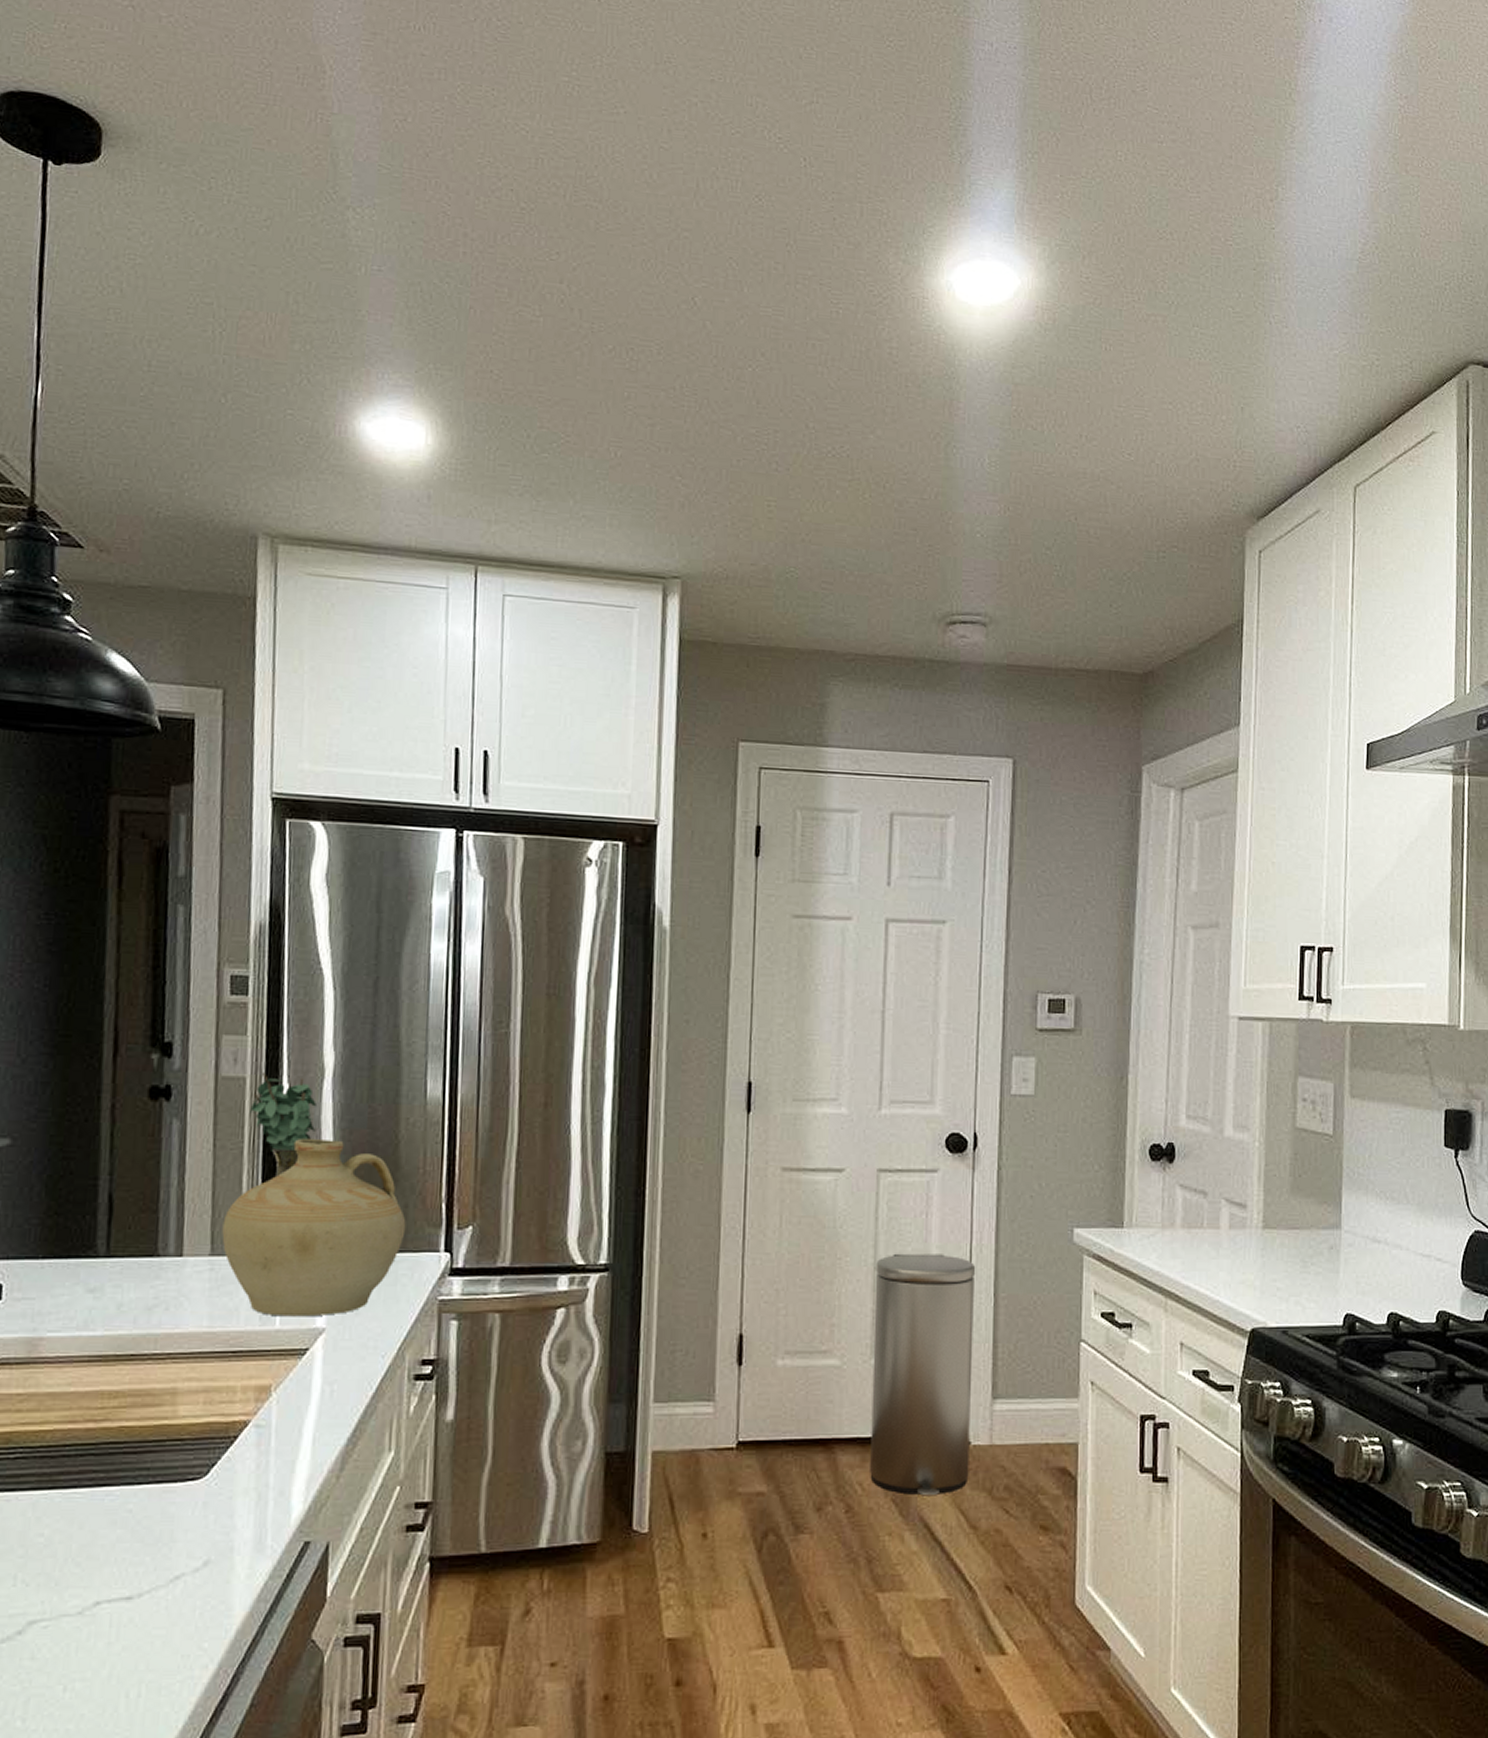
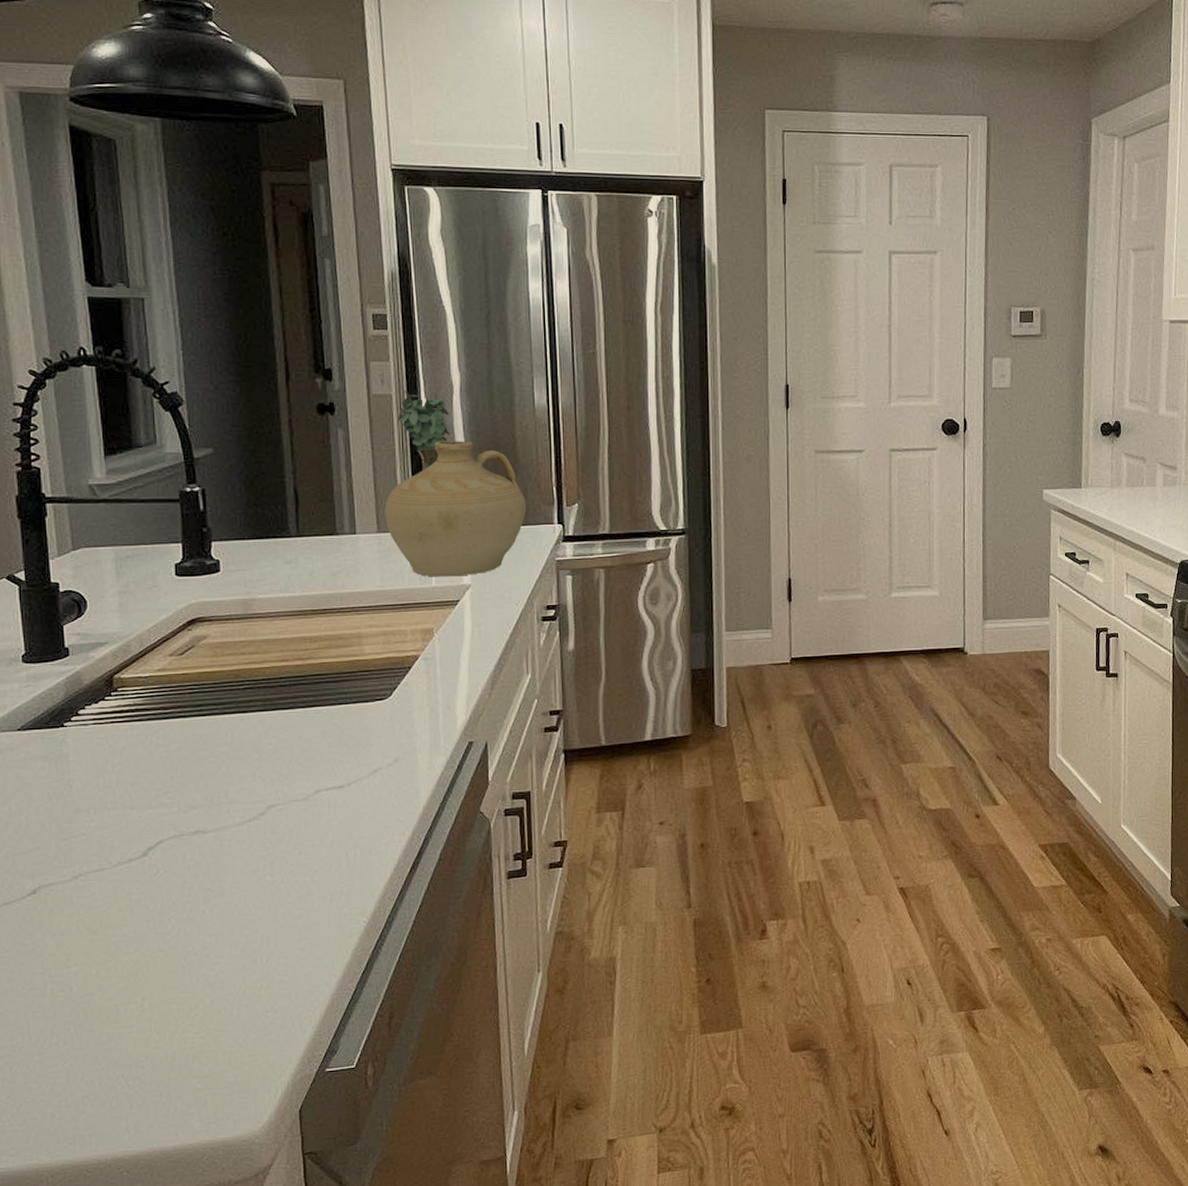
pedal bin: present [870,1253,976,1496] -> none [891,512,968,693]

